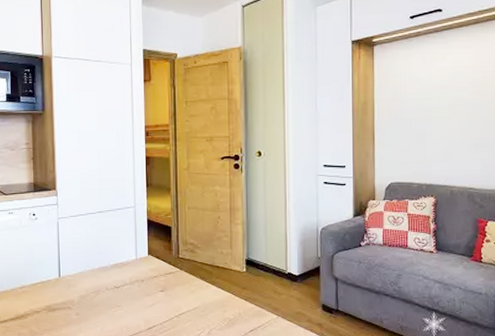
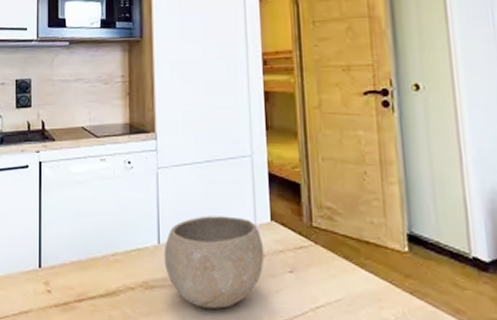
bowl: none [63,253,143,322] -> present [163,215,265,309]

